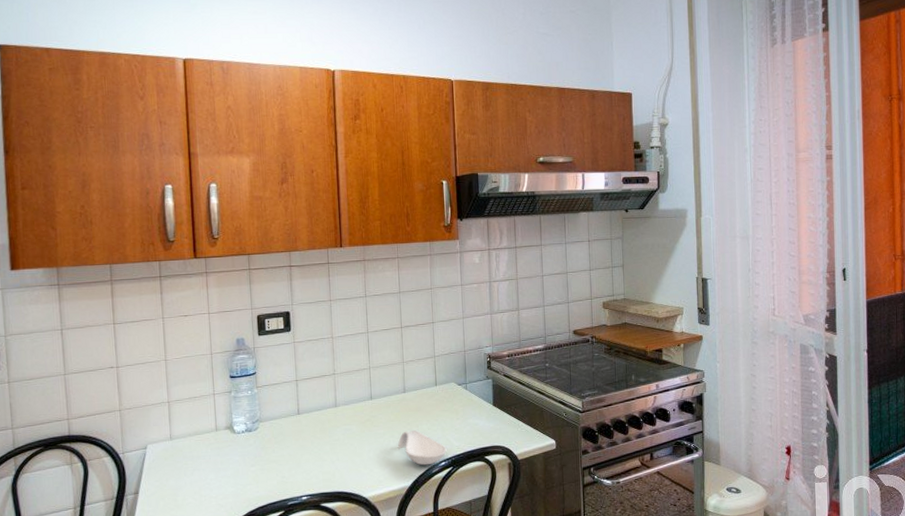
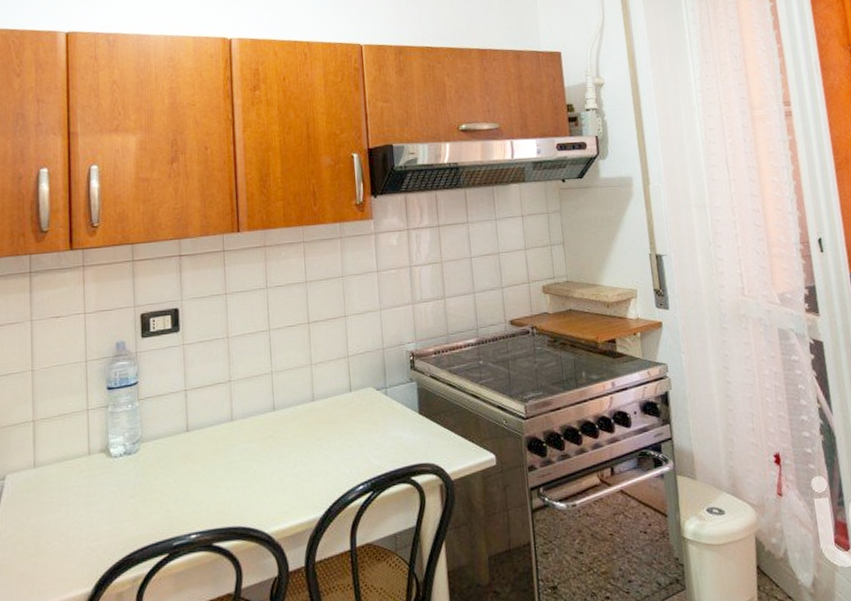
spoon rest: present [397,429,447,466] -> none [305,446,365,491]

